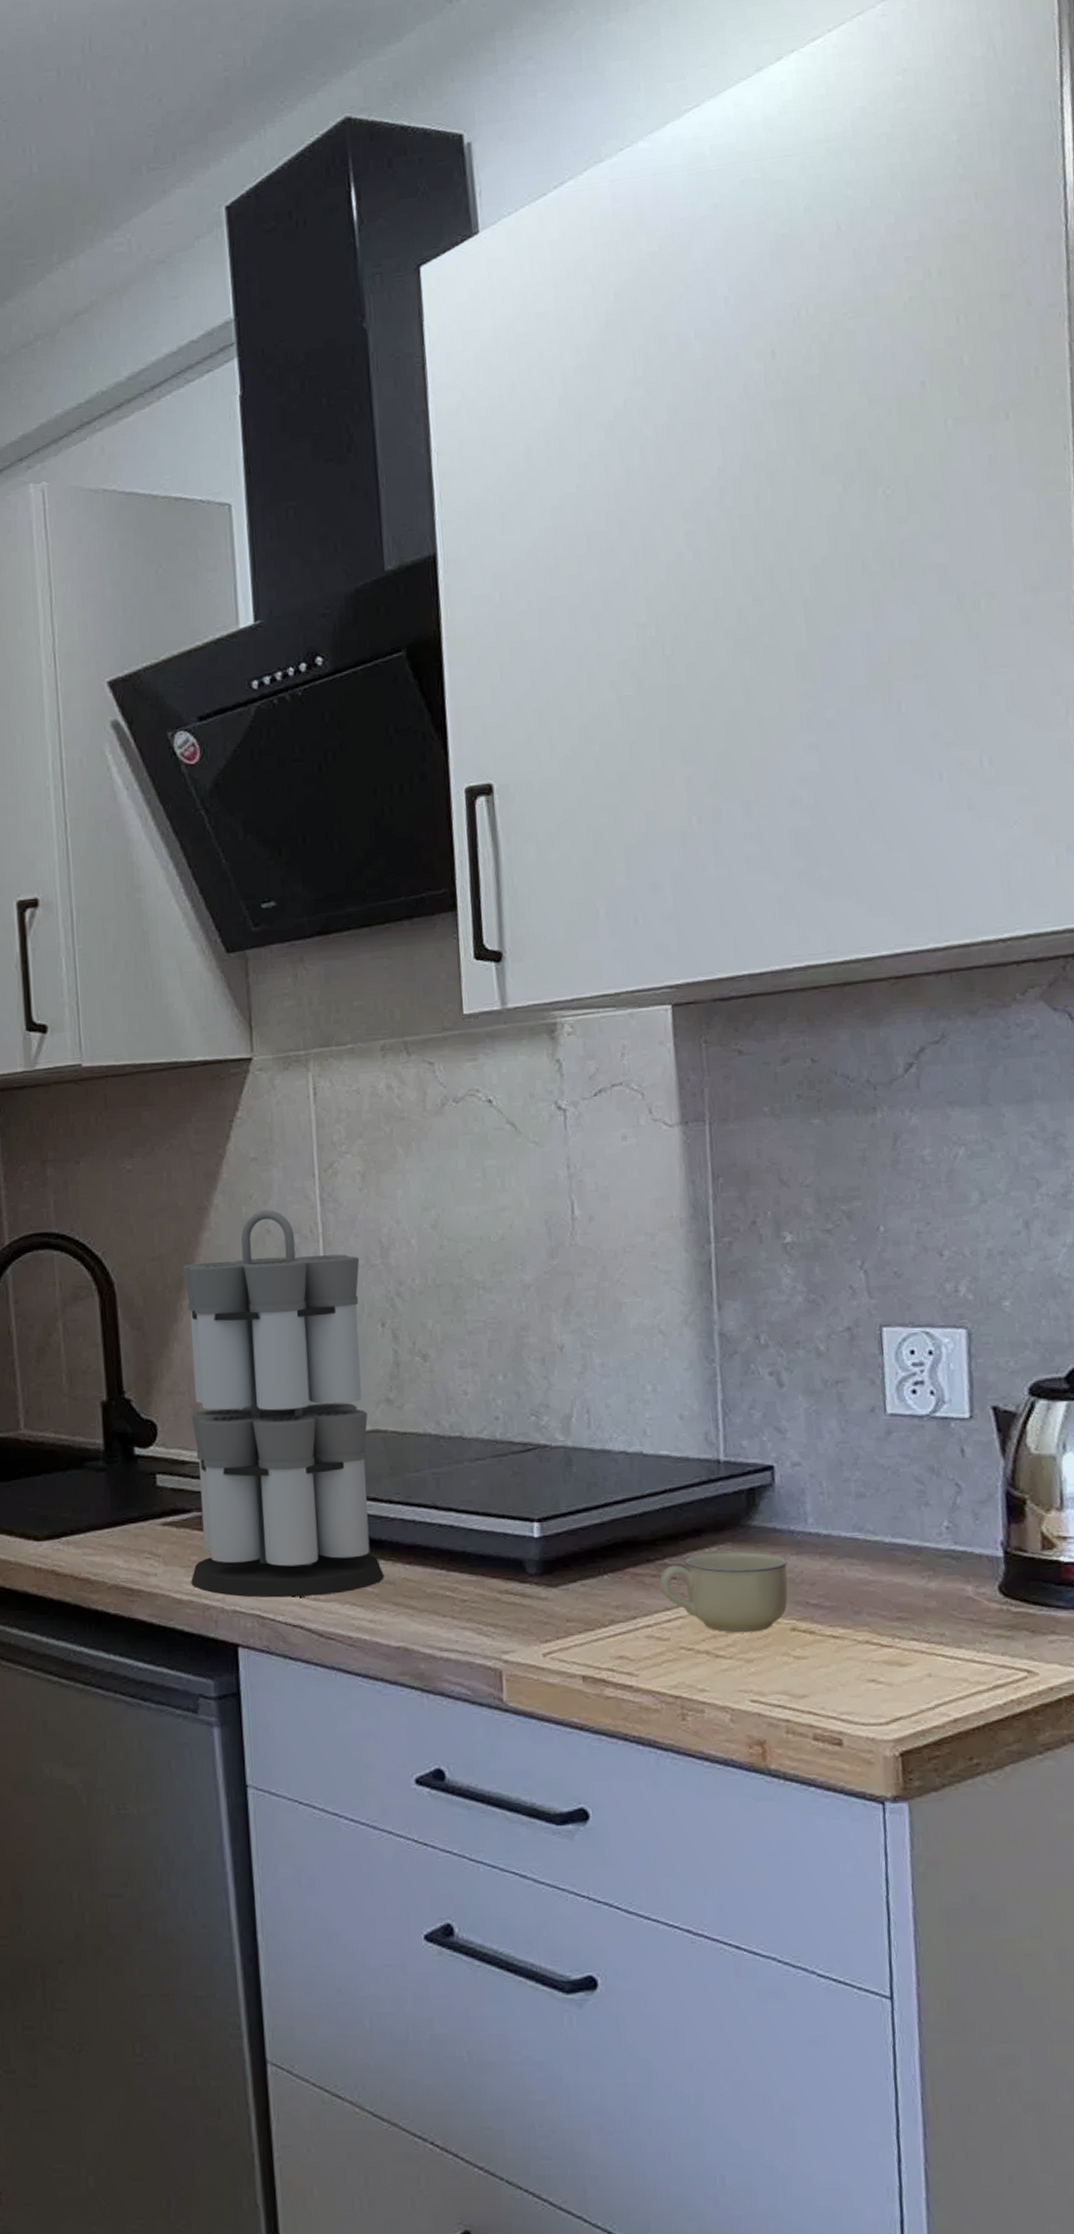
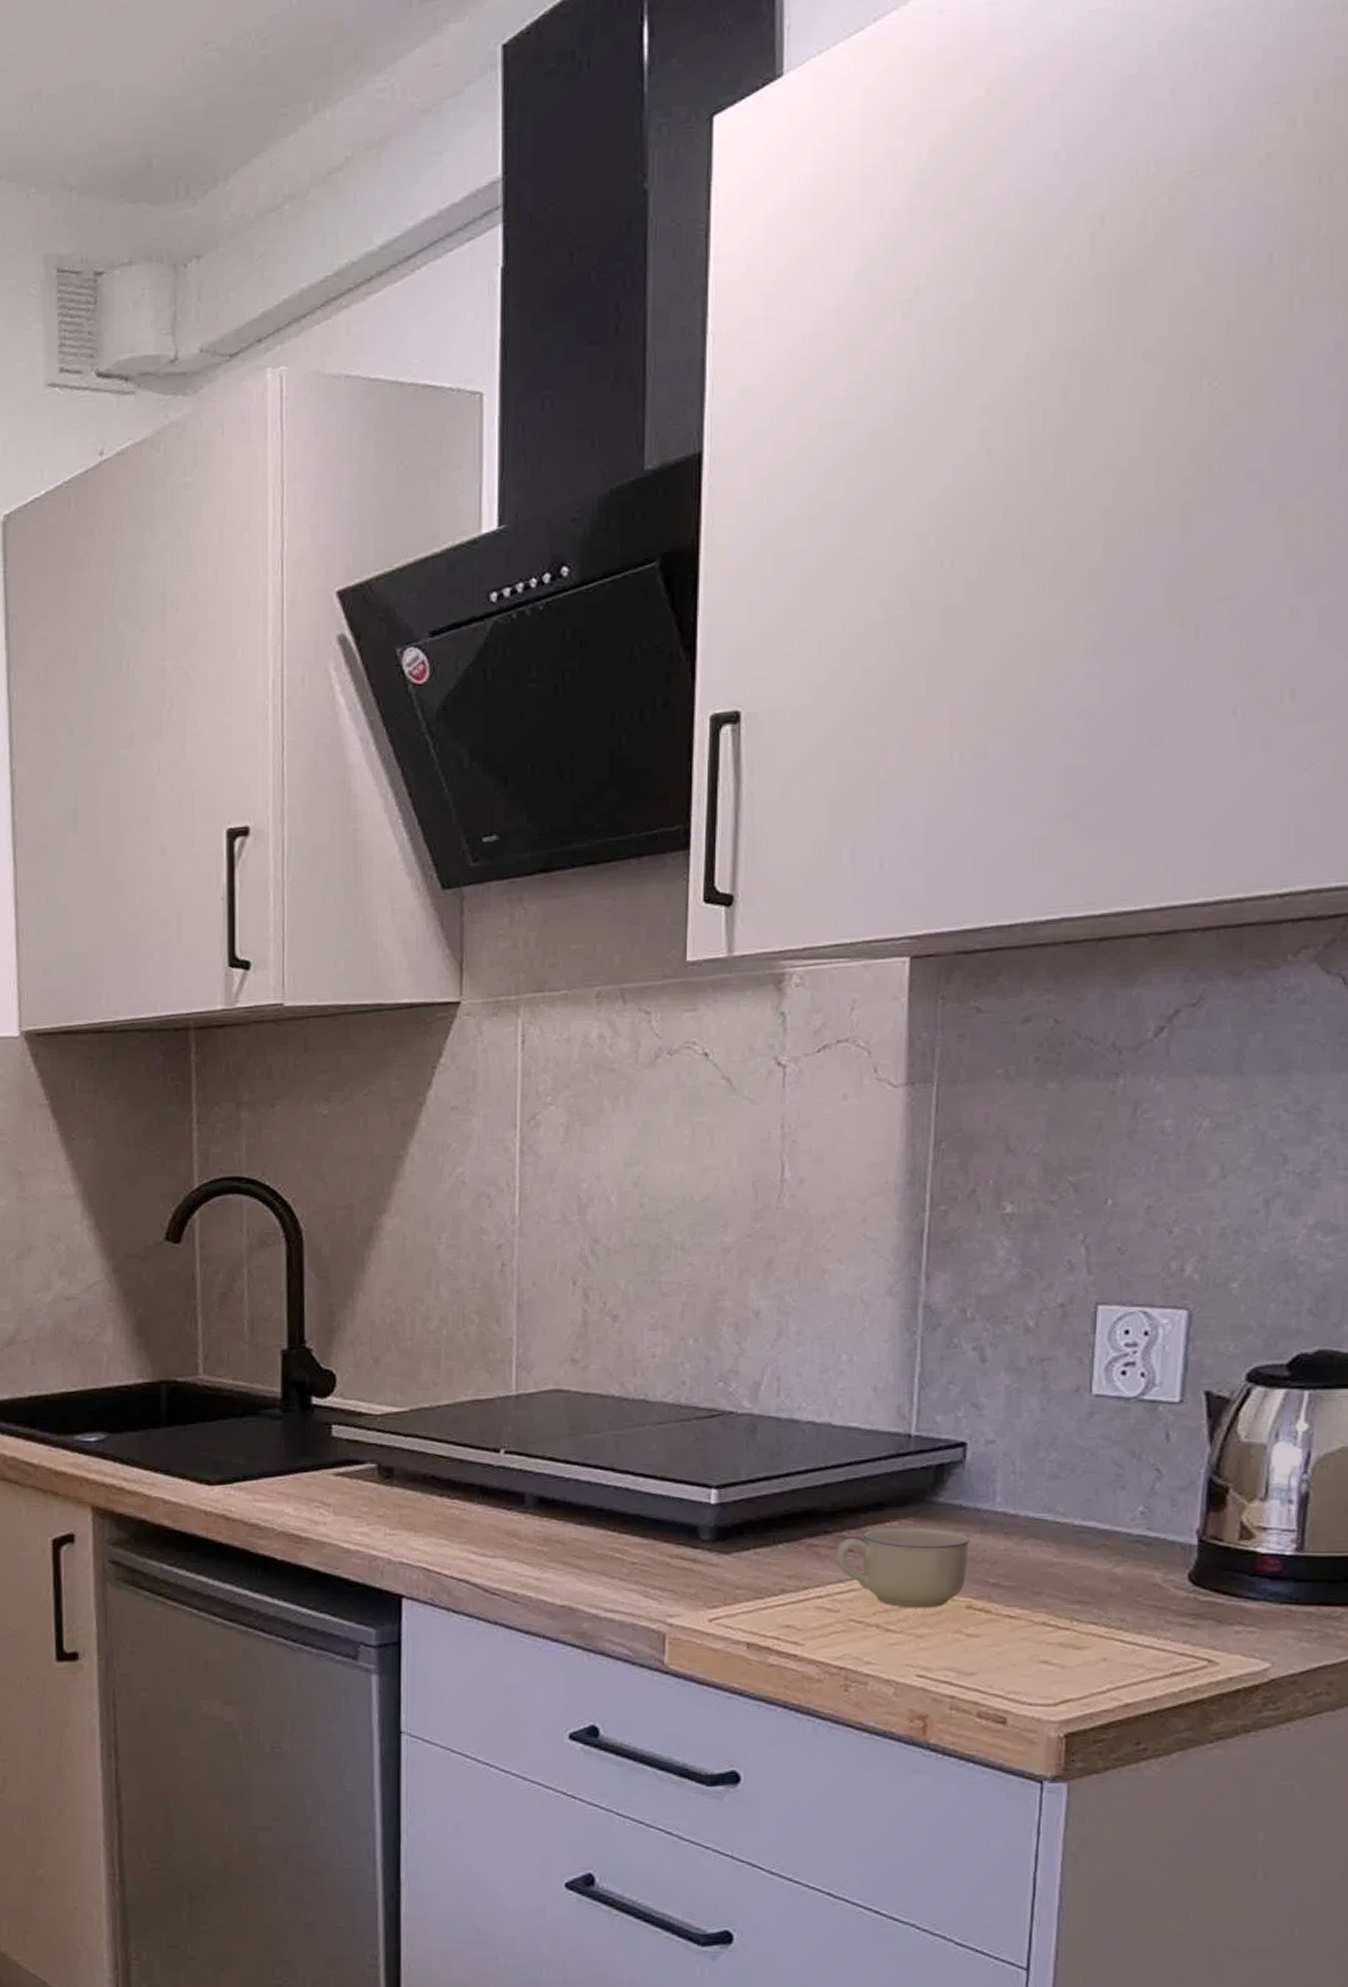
spice rack: present [183,1210,384,1598] -> none [360,1161,556,1552]

